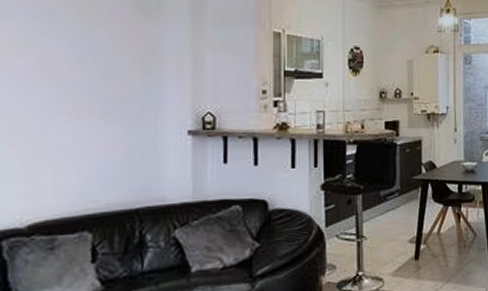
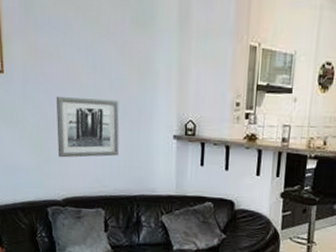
wall art: none [23,94,116,171] -> present [56,97,120,158]

